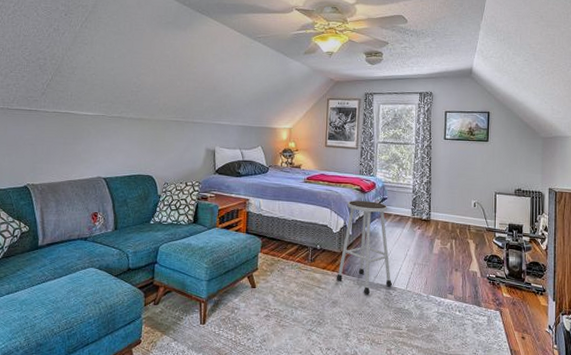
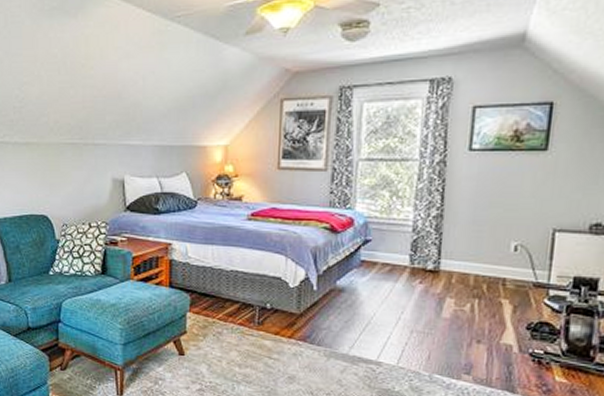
stool: present [336,201,392,294] -> none [293,244,376,370]

